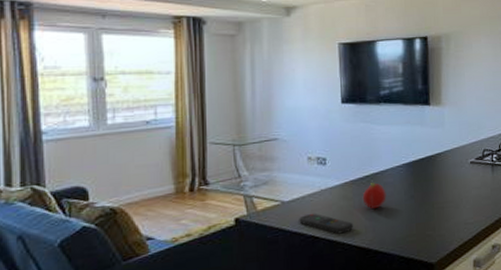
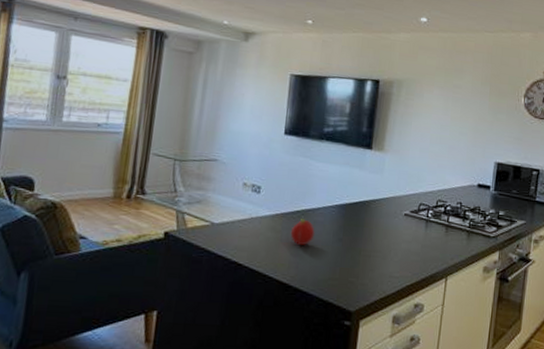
remote control: present [299,213,353,234] -> none [225,239,277,265]

